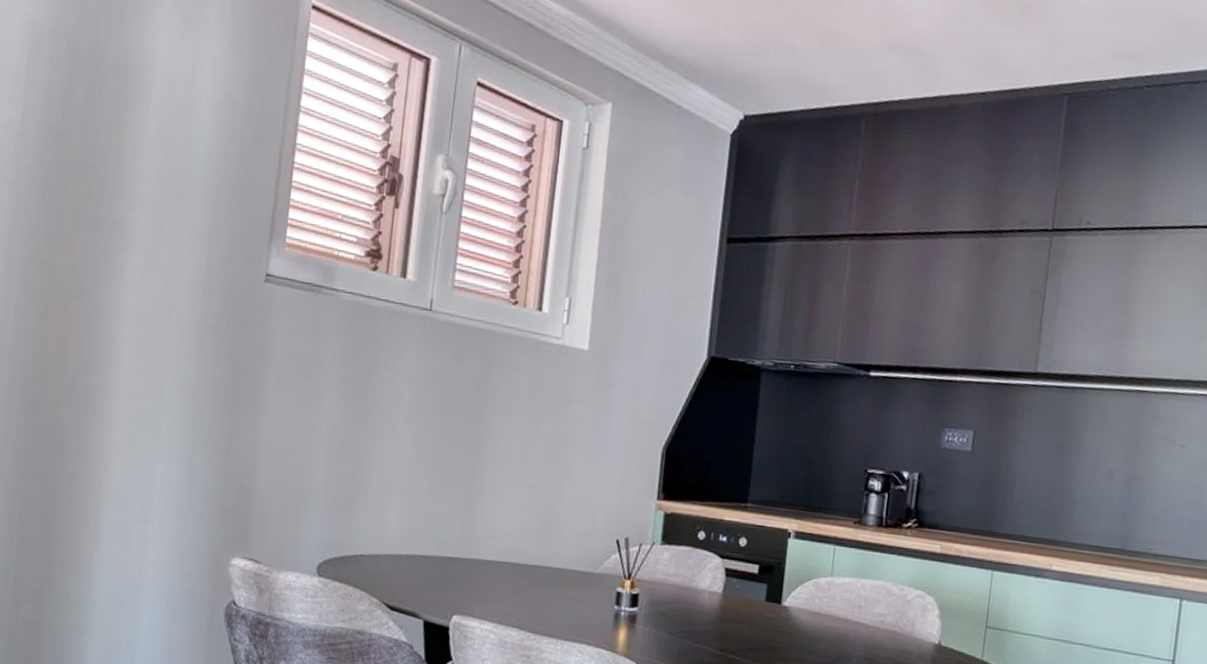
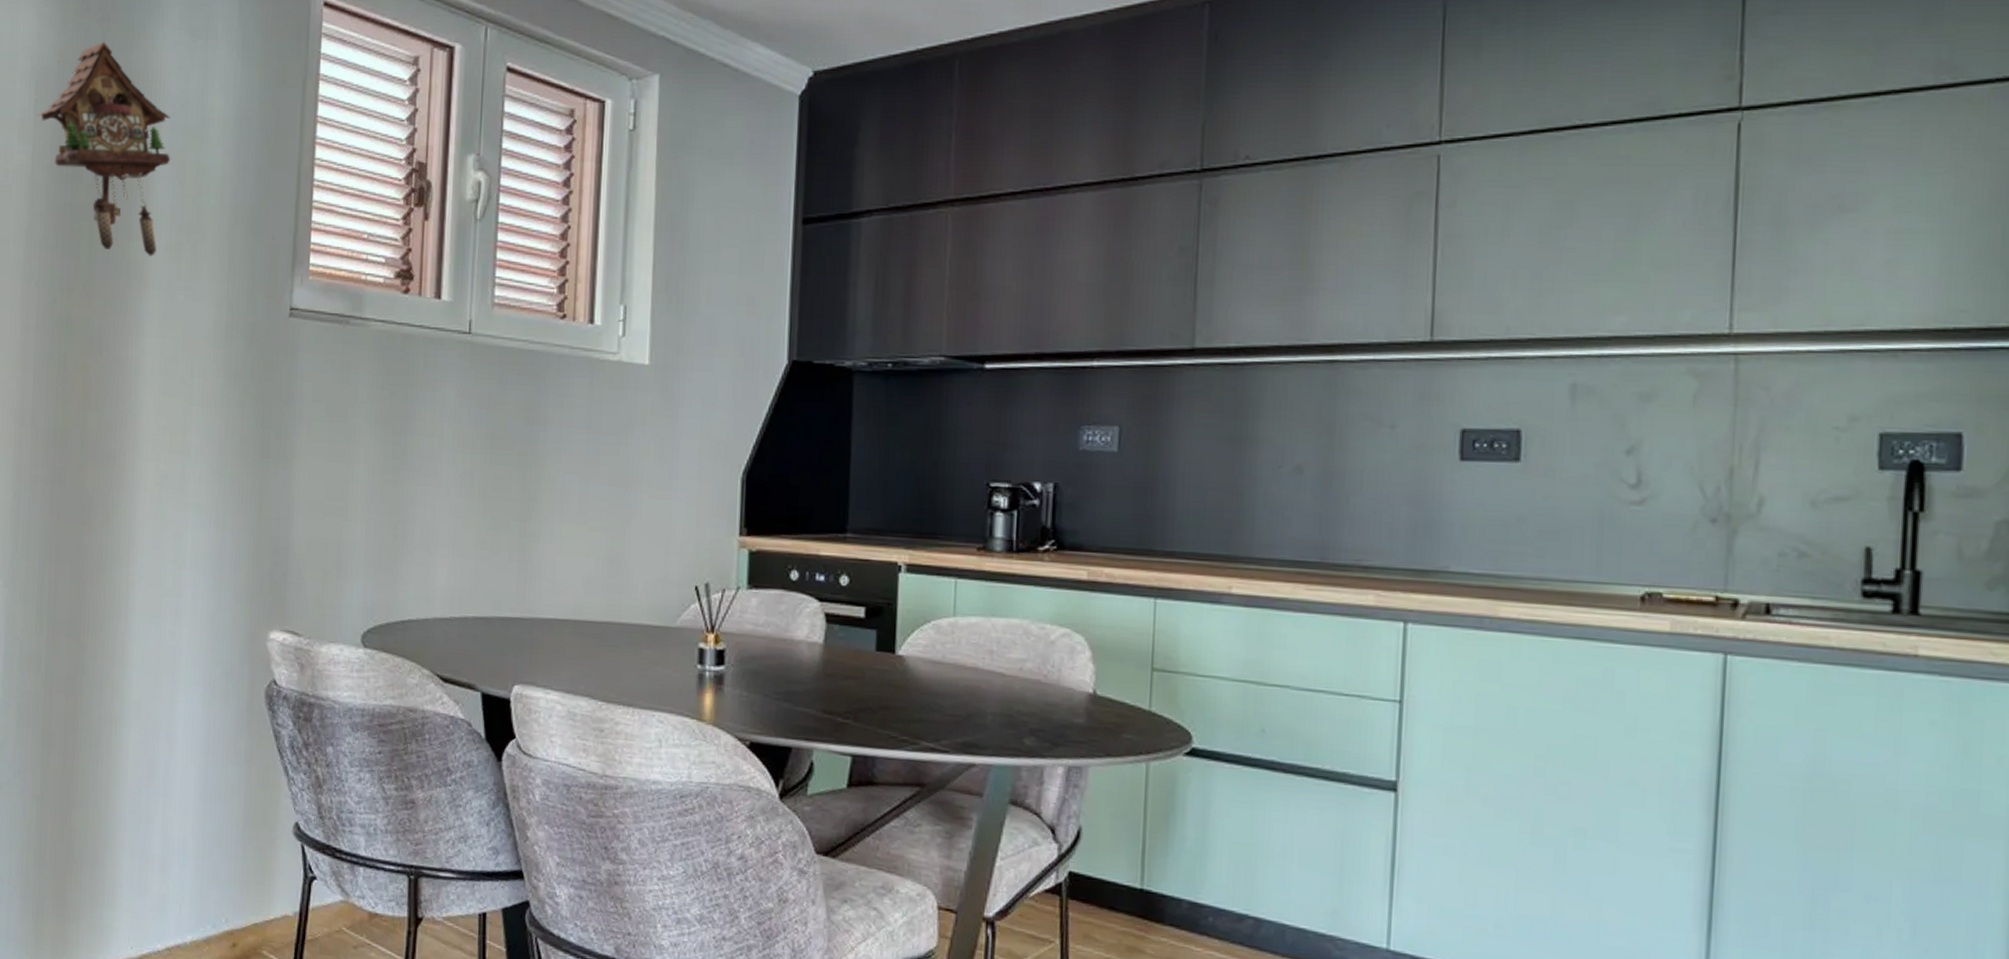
cuckoo clock: none [27,16,160,216] -> present [35,41,171,256]

